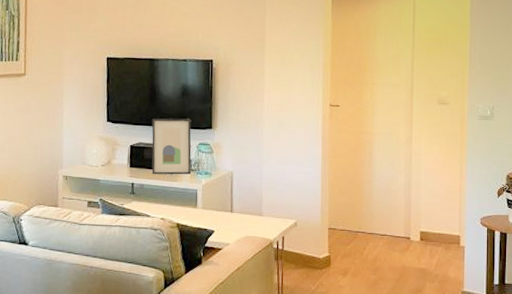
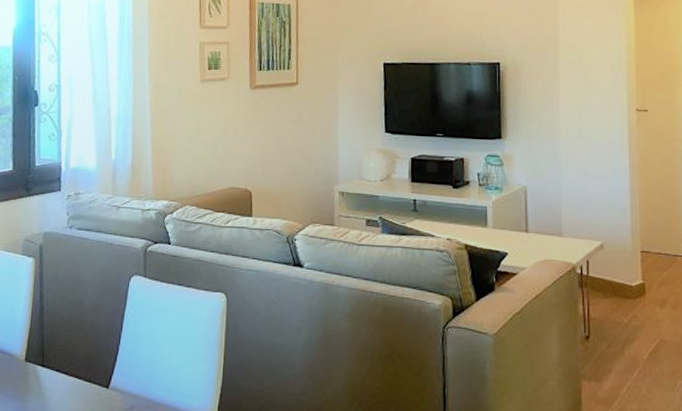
picture frame: present [152,118,192,175] -> none [434,127,480,191]

